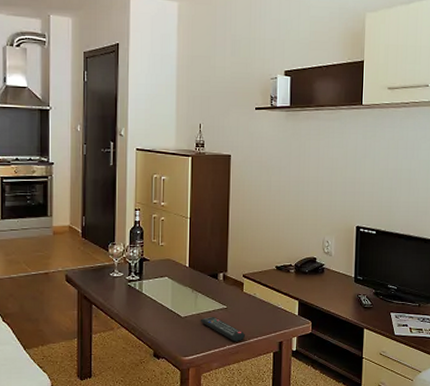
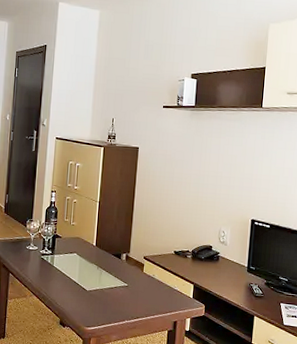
remote control: present [200,316,245,341] -> none [103,292,143,317]

